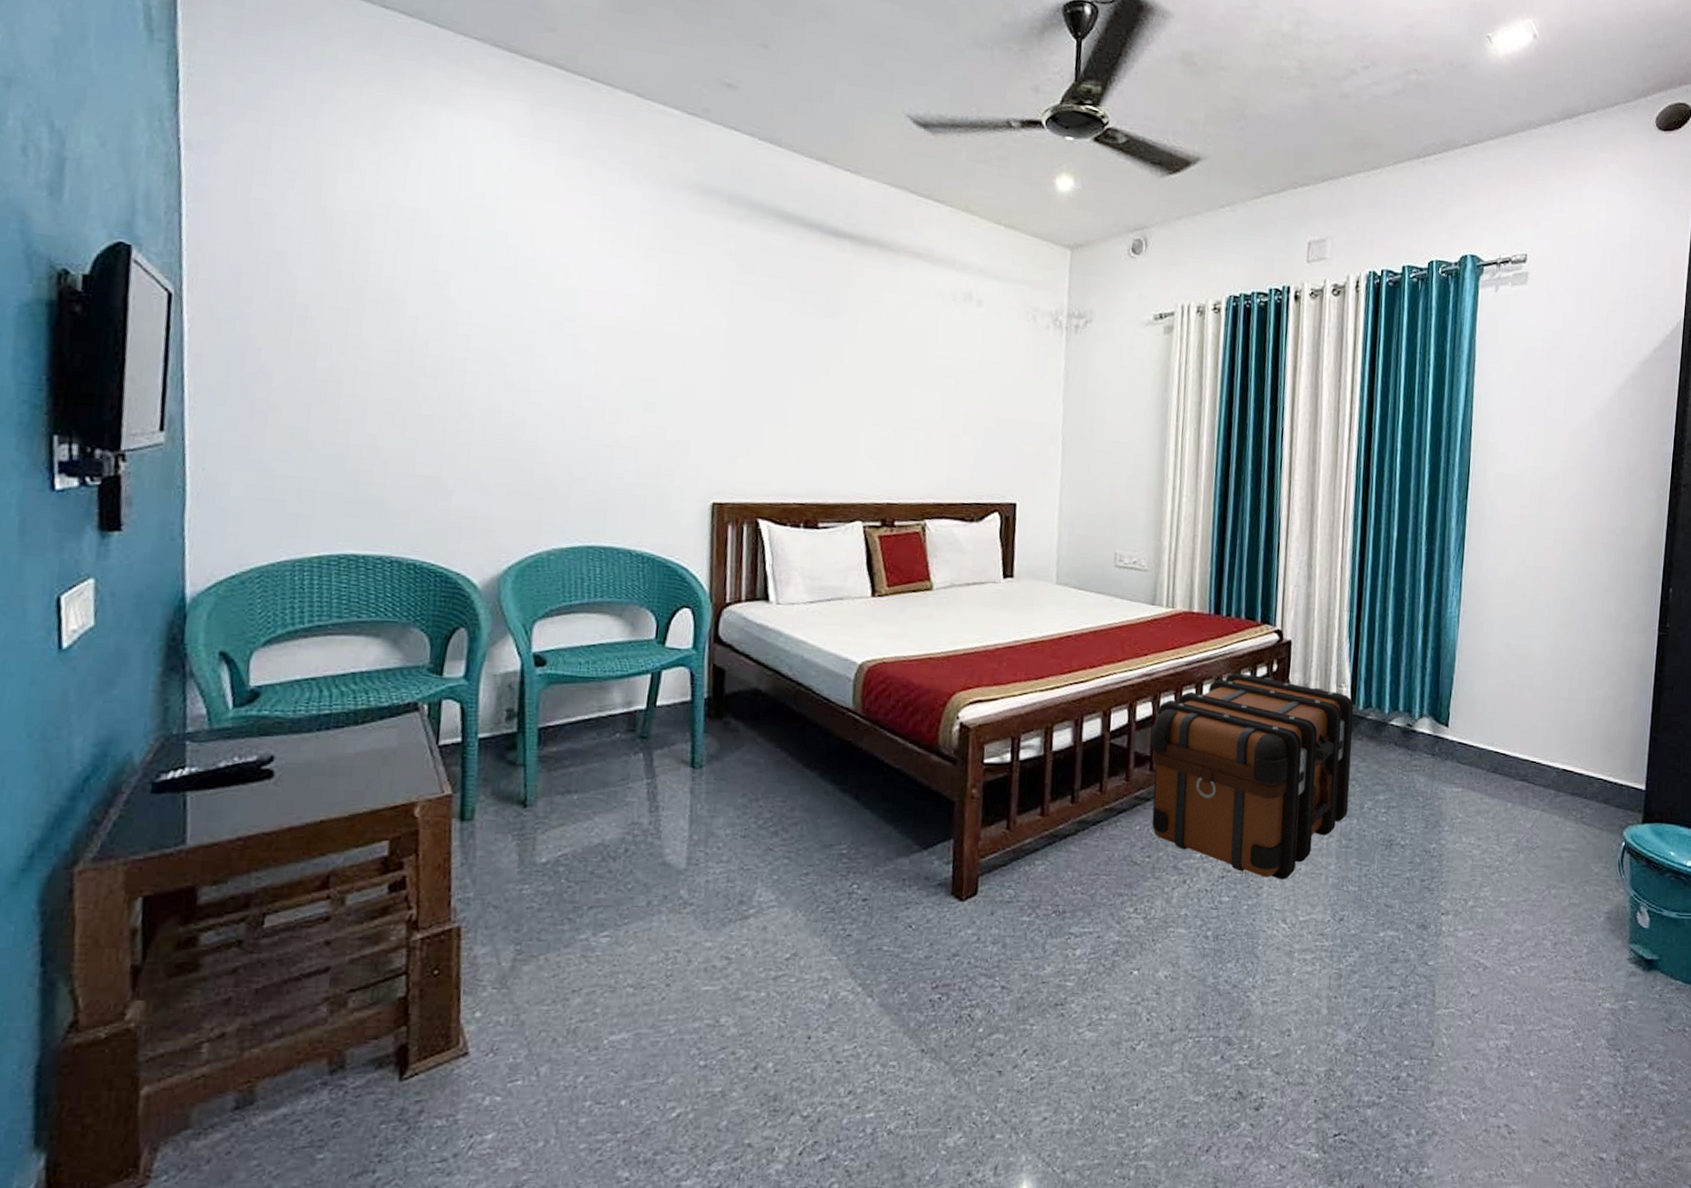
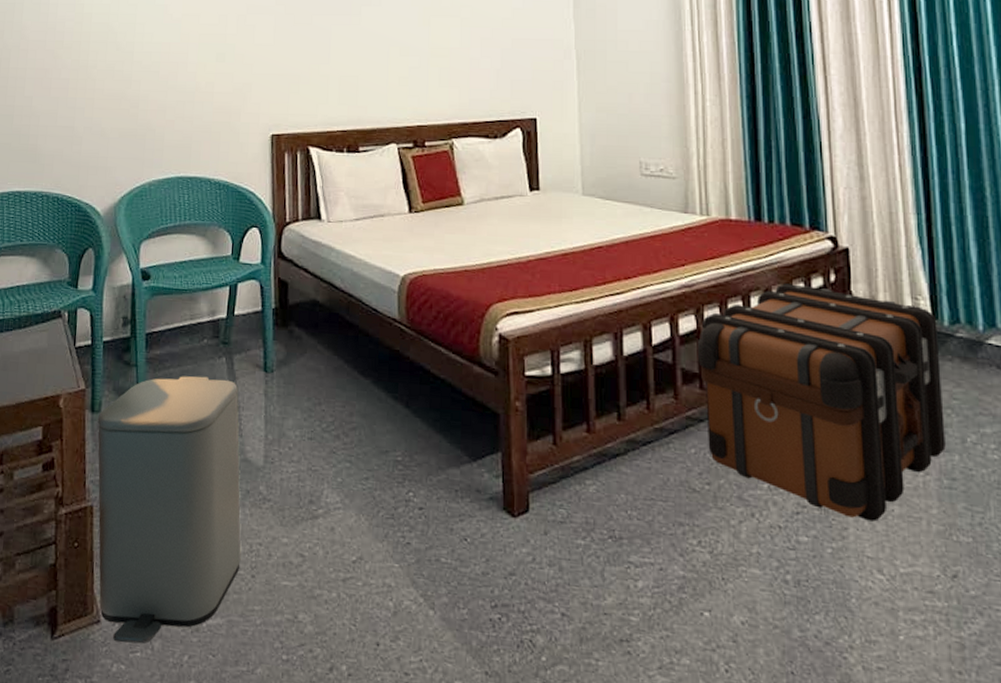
pedal bin: none [467,774,658,1073] -> present [97,376,241,644]

